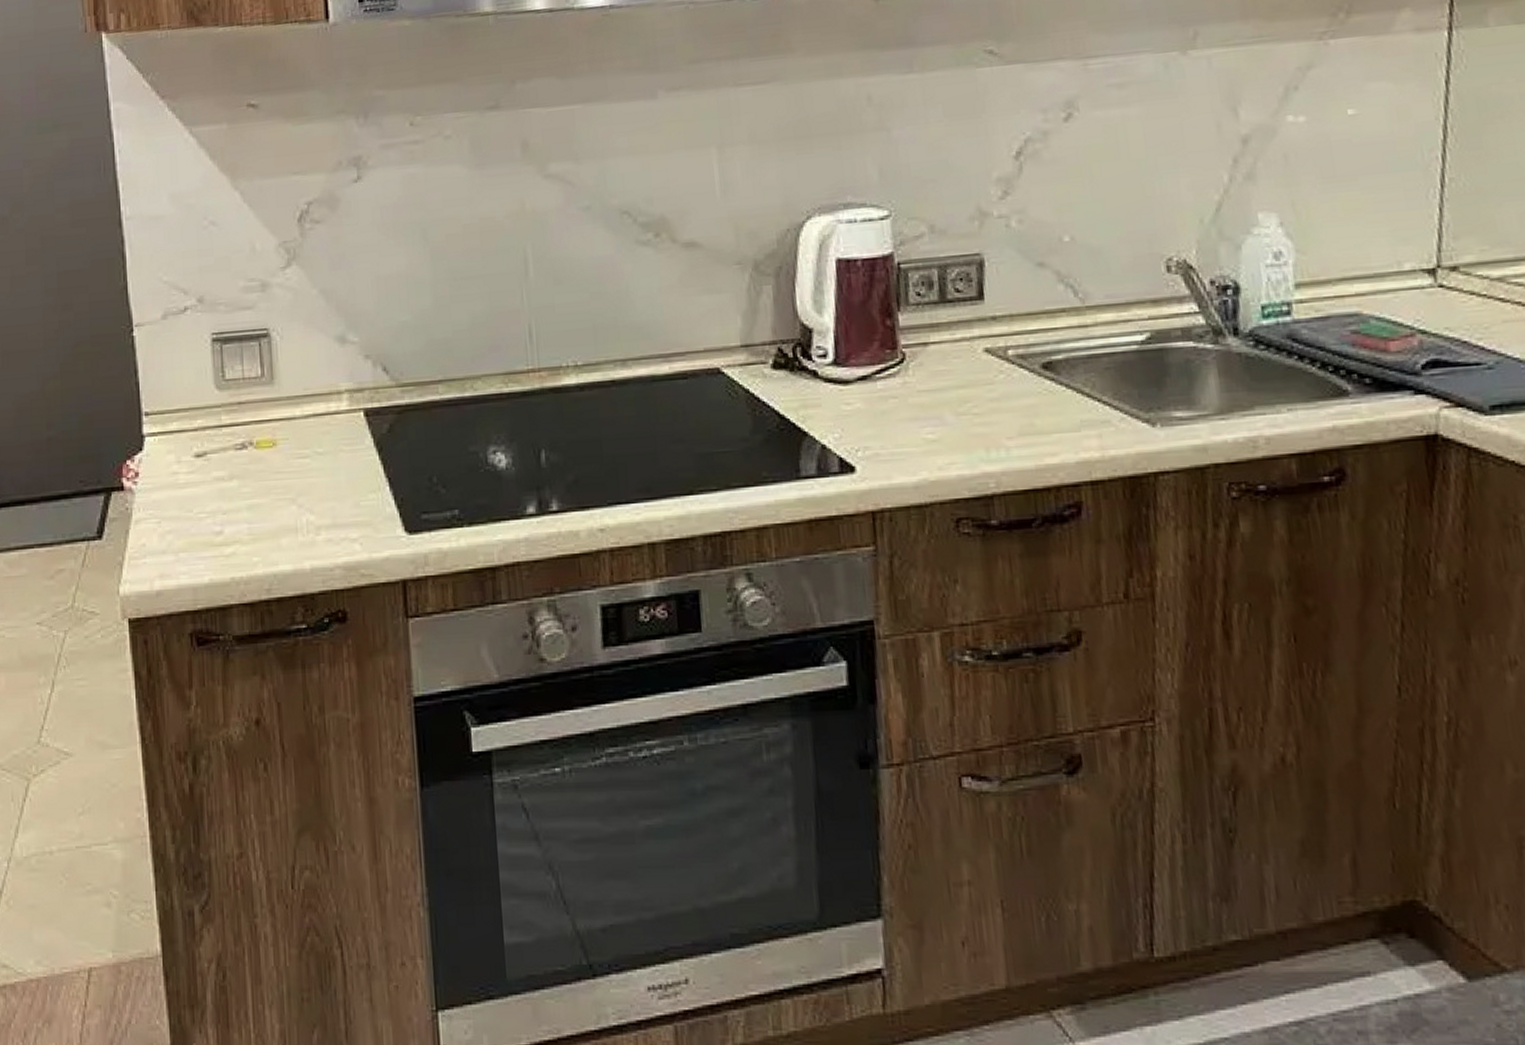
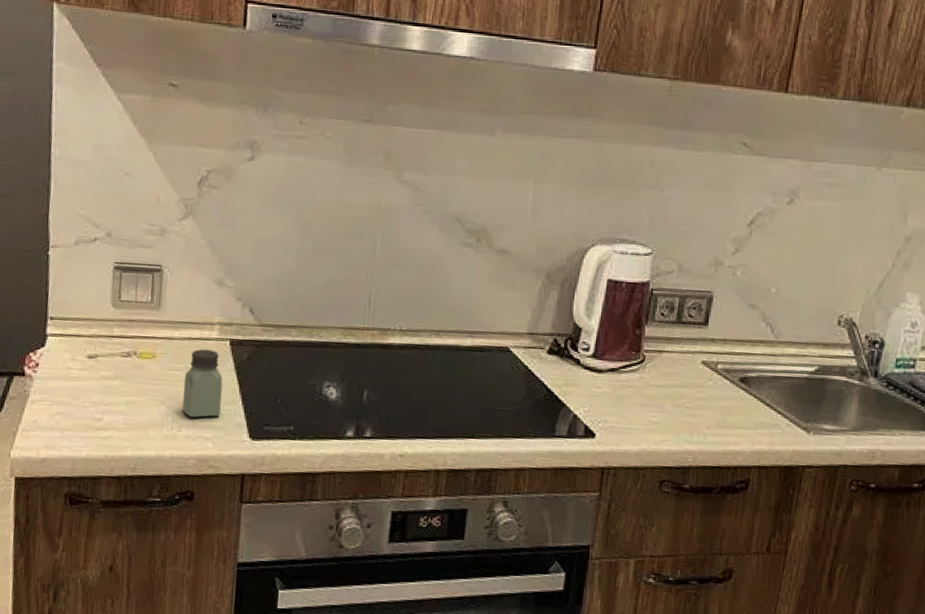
saltshaker: none [314,426,365,516] -> present [182,349,223,418]

